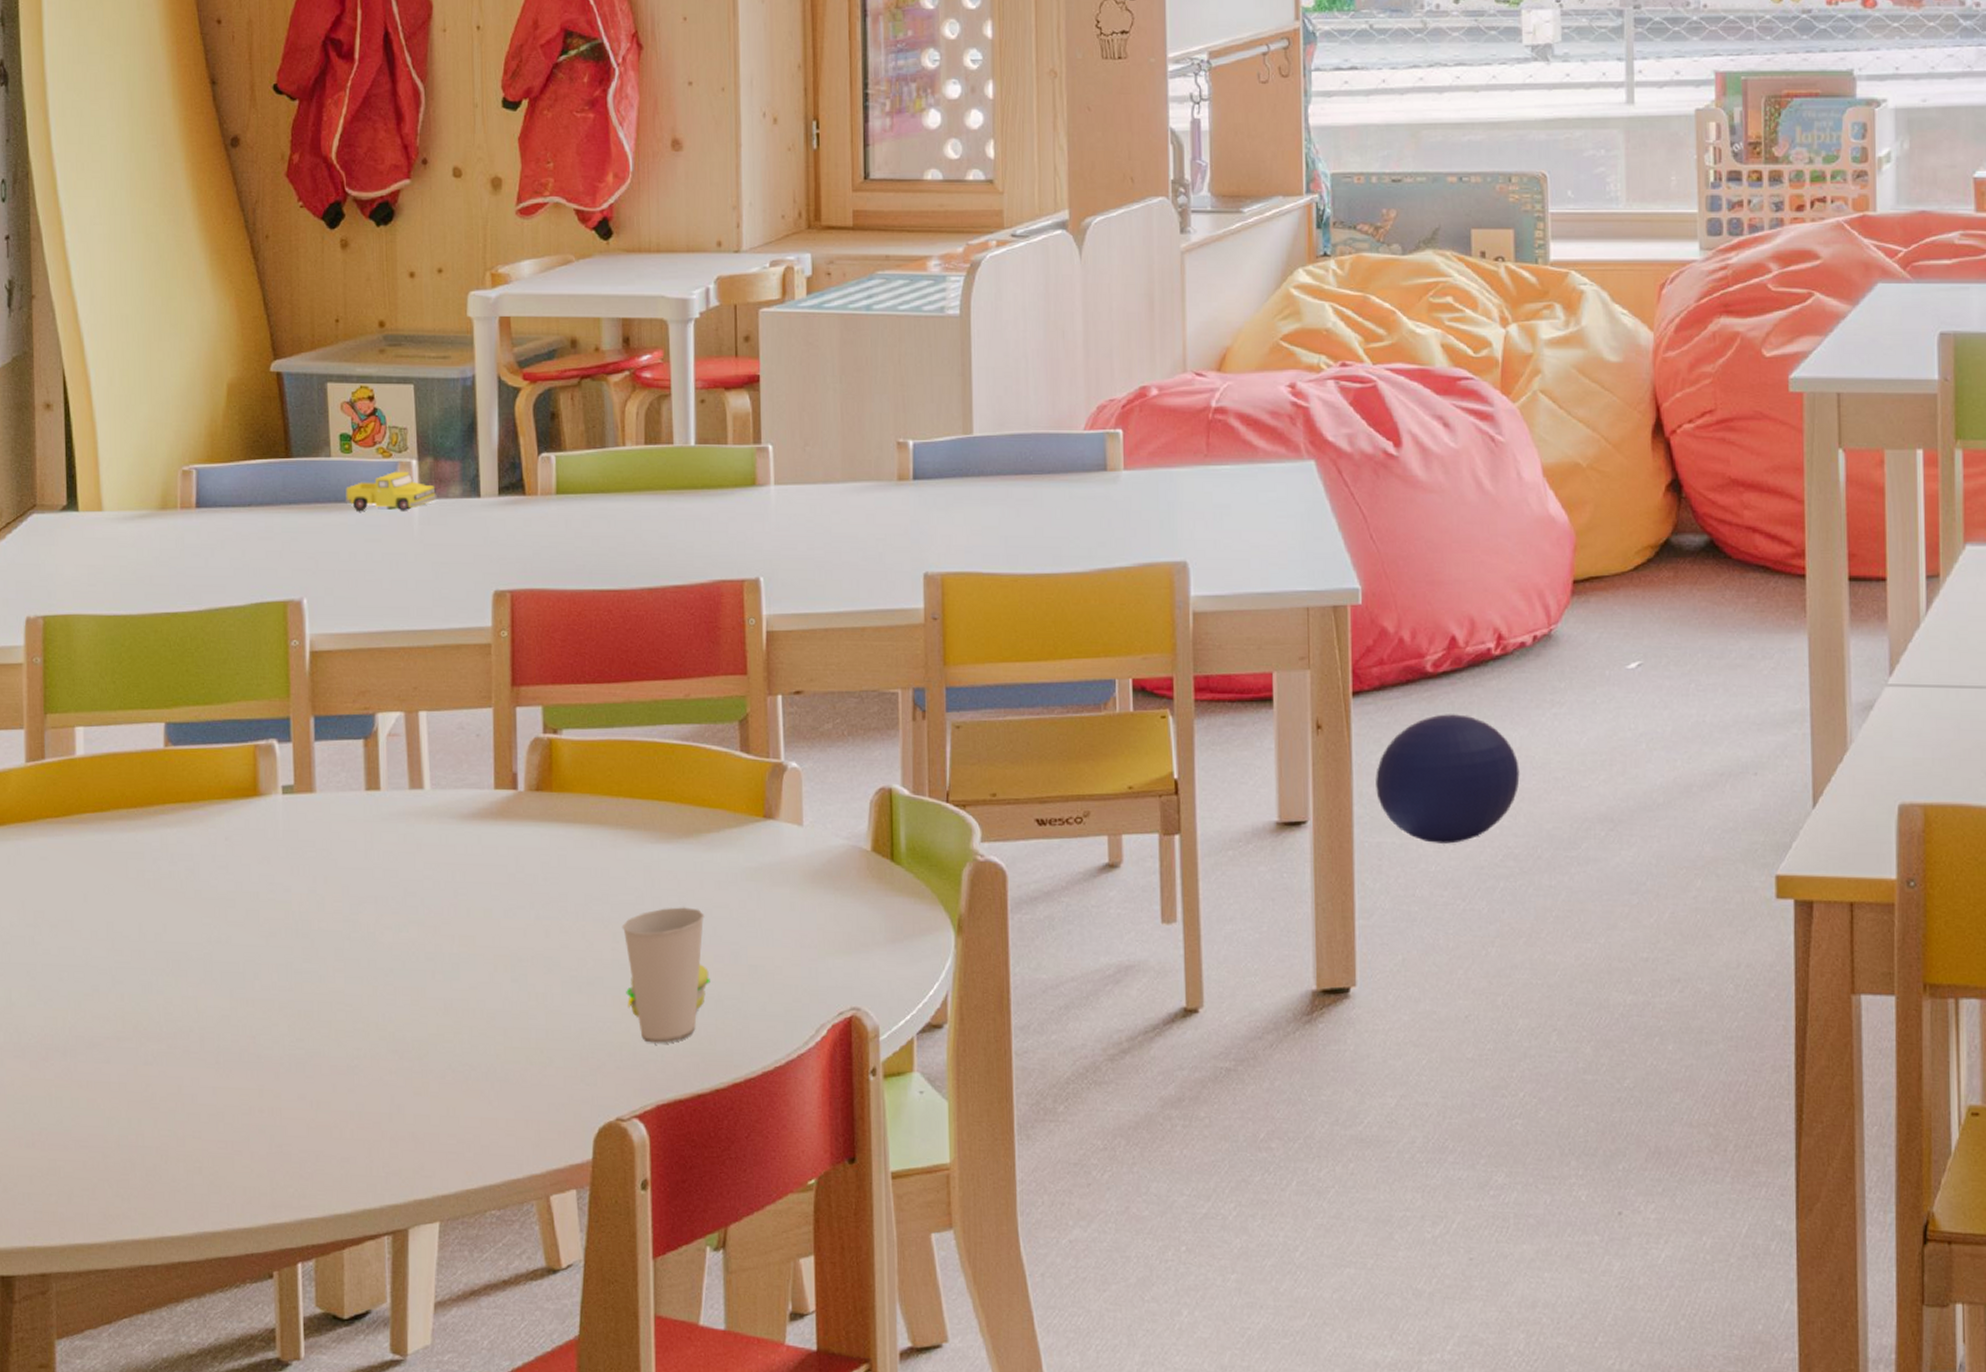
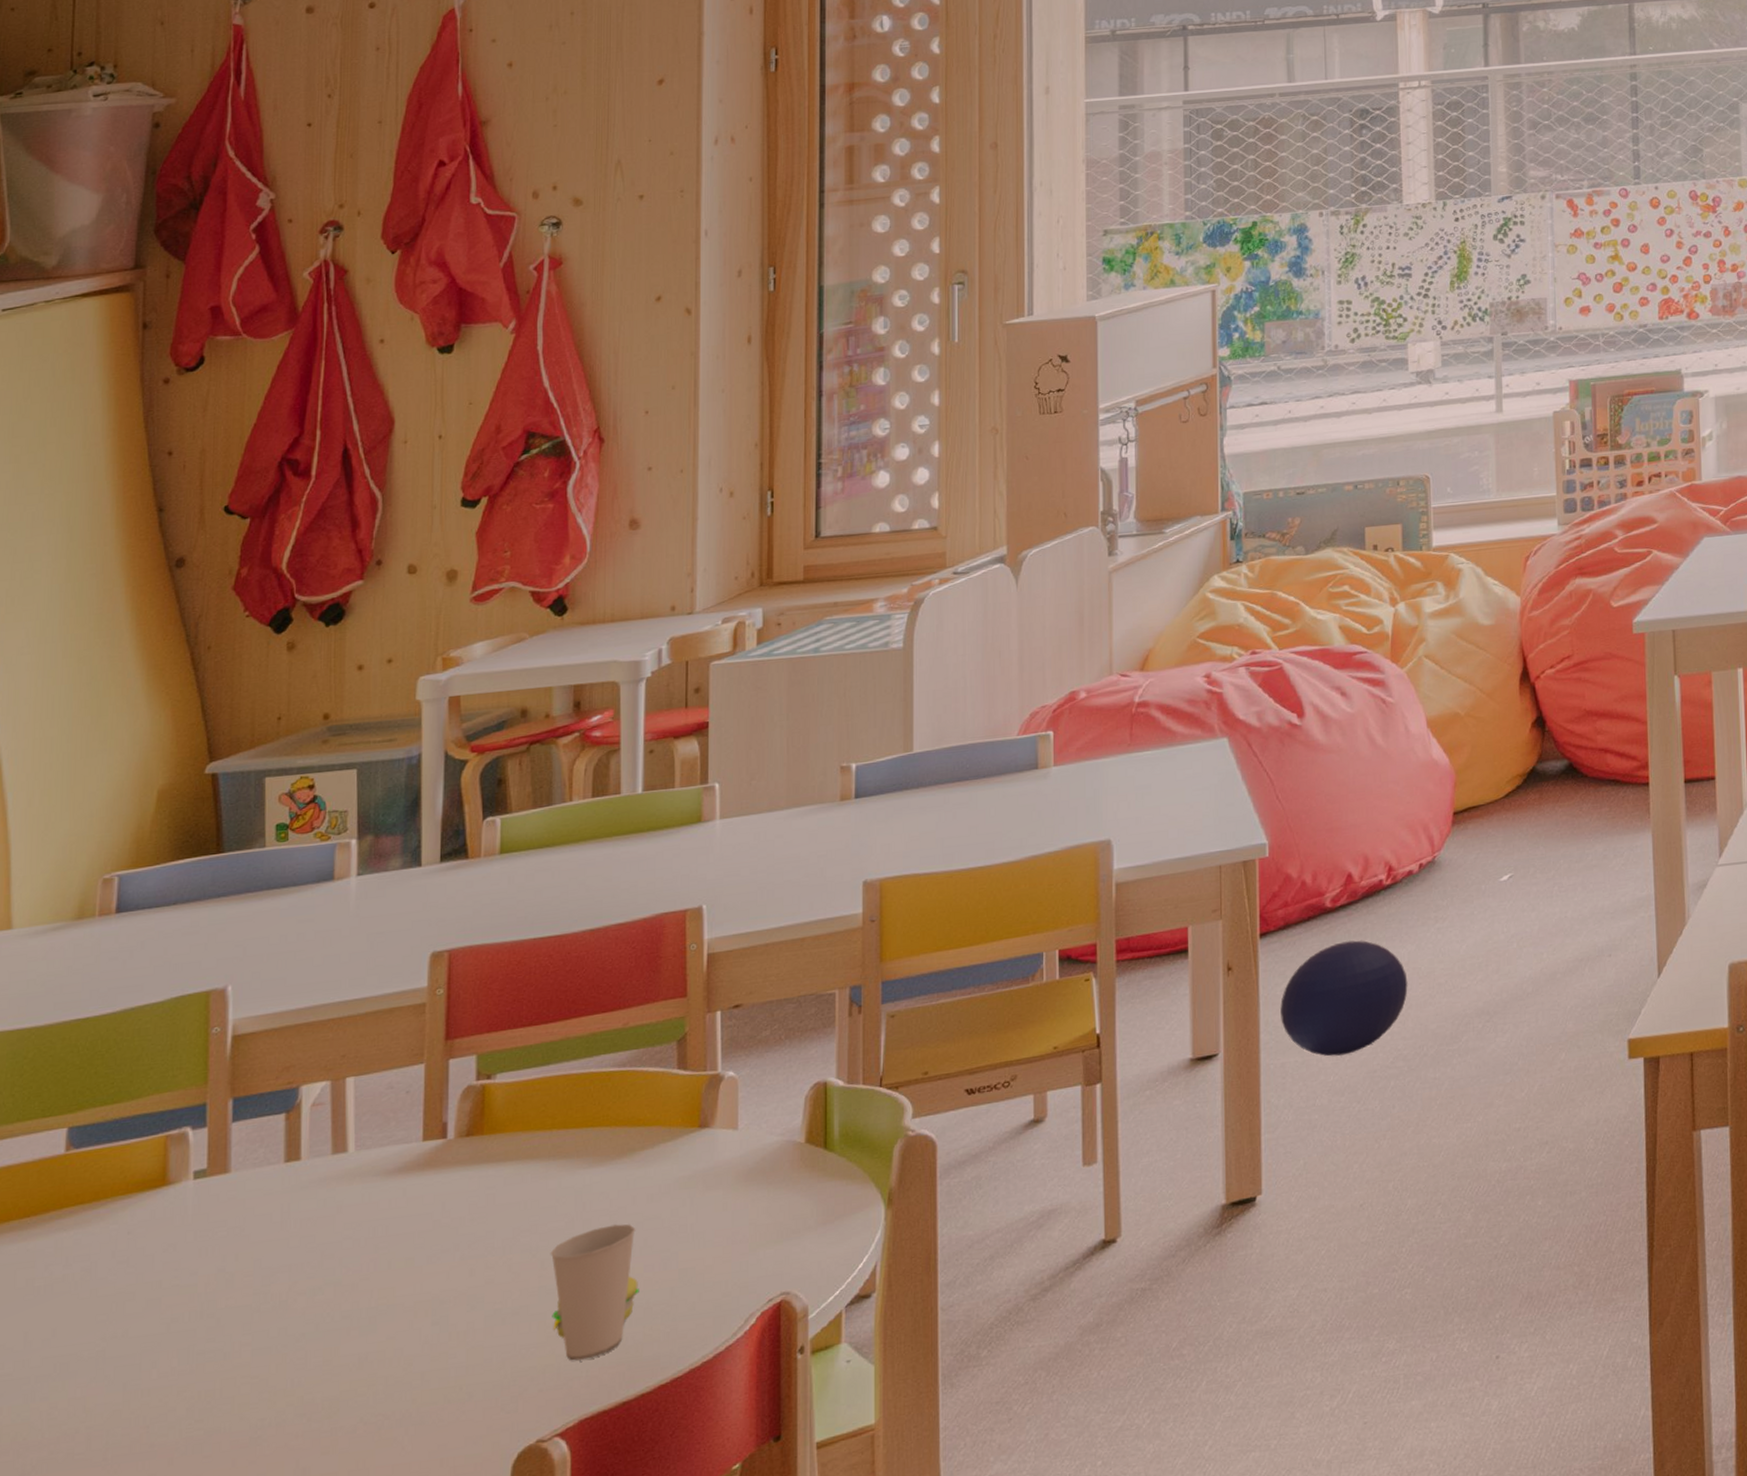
toy truck: present [346,471,437,513] -> none [279,851,376,895]

